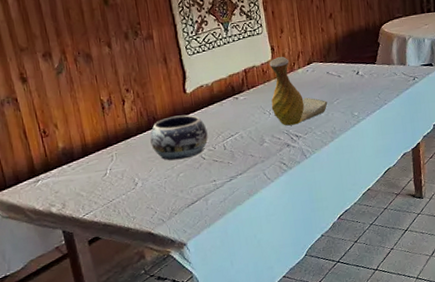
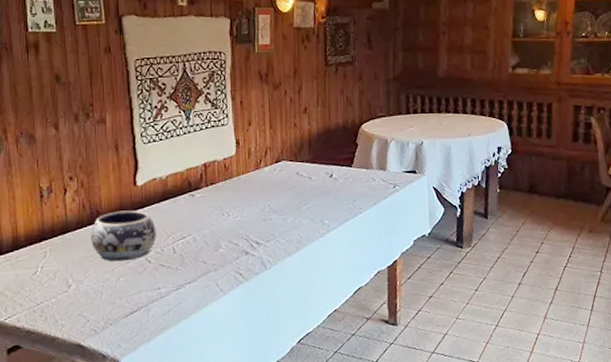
vase: present [269,56,328,126] -> none [231,151,295,231]

